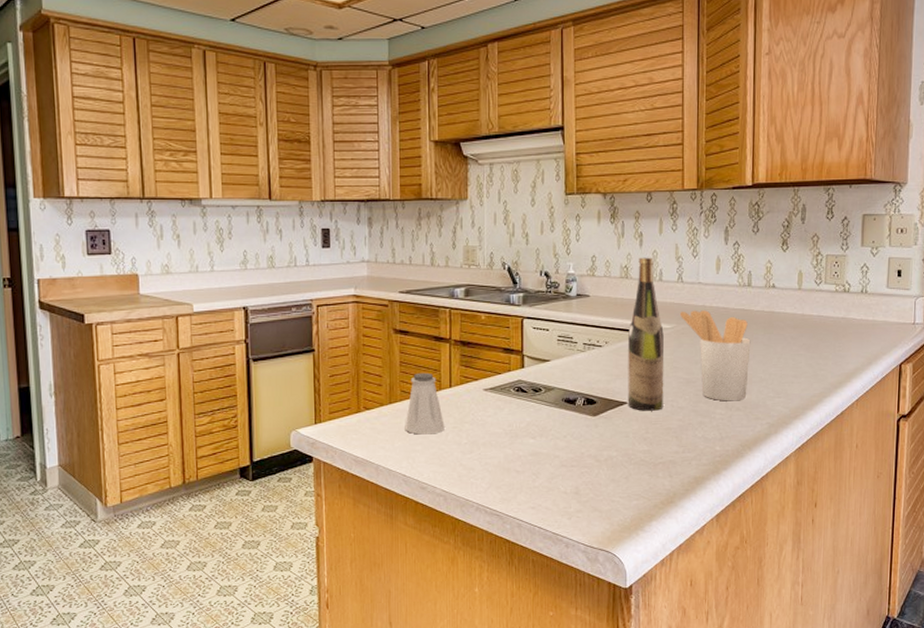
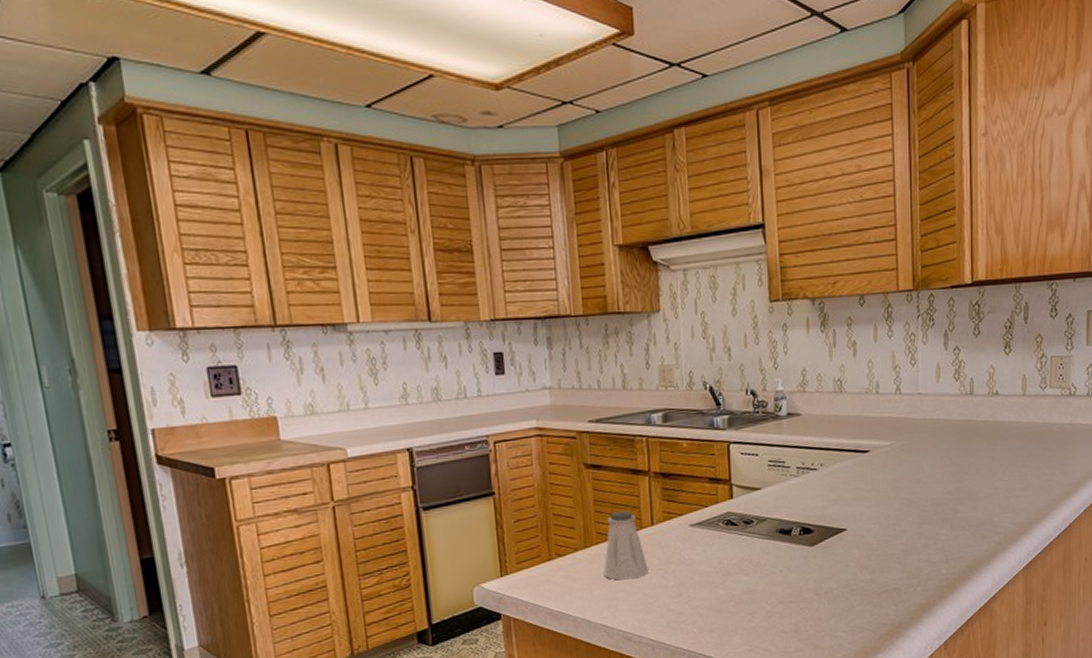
wine bottle: present [627,257,664,411] -> none [845,368,885,537]
utensil holder: present [679,310,751,401] -> none [898,423,975,521]

